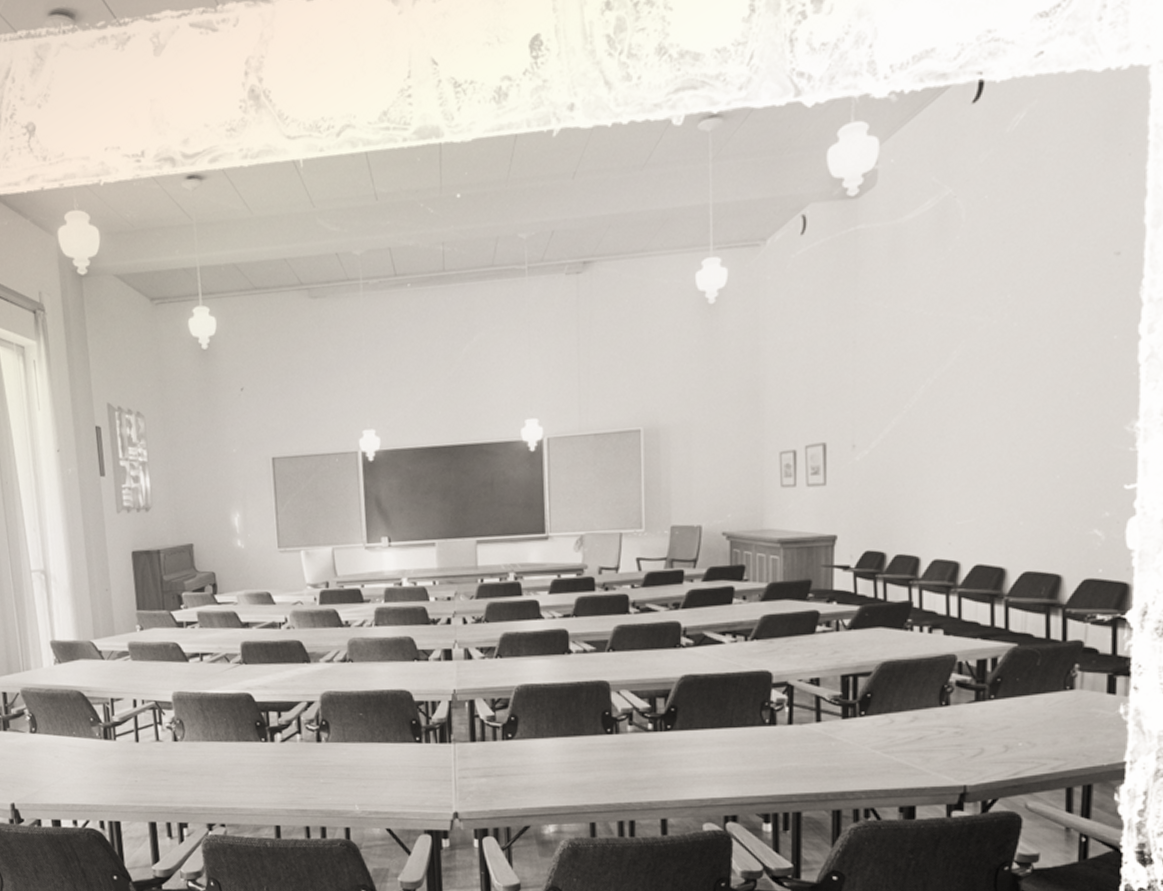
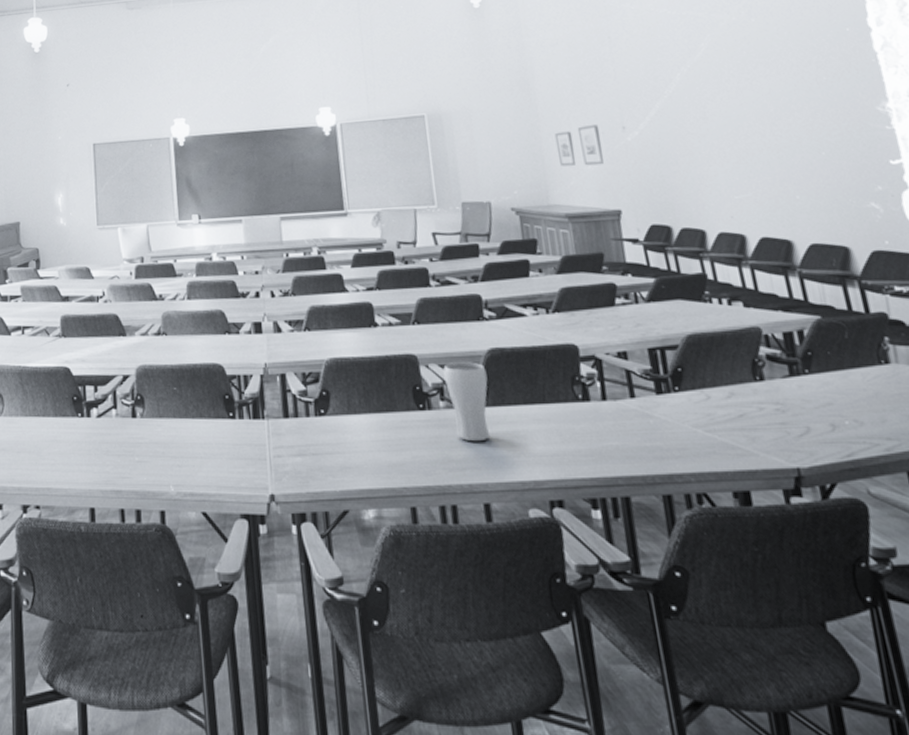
drinking glass: none [635,688,678,764] -> present [443,362,491,442]

